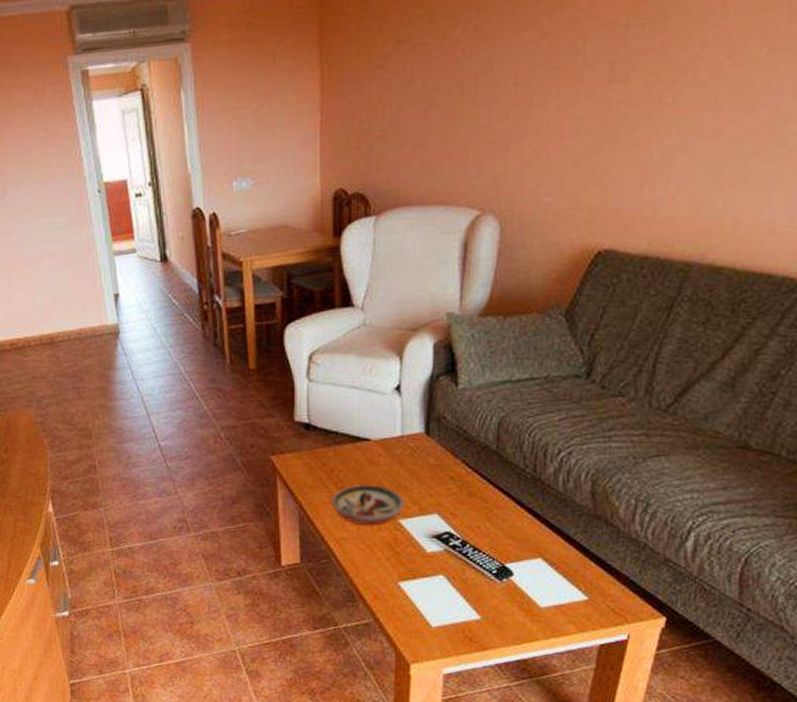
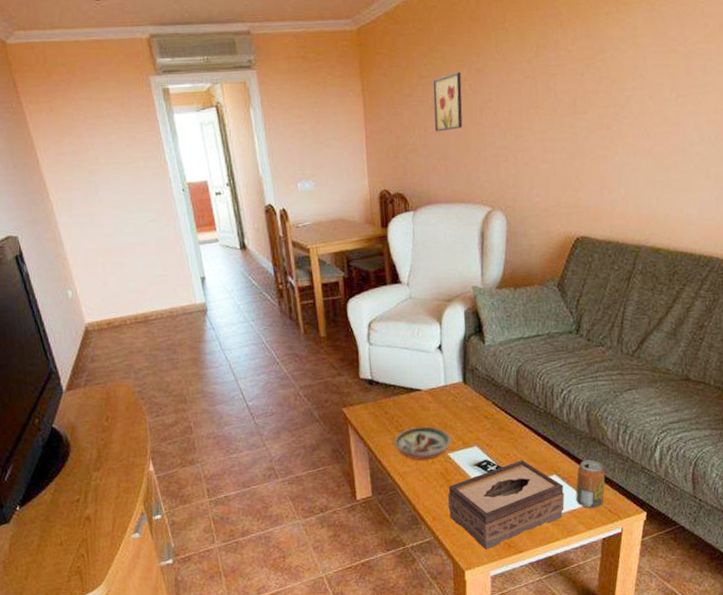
tissue box: none [394,535,551,642] -> present [447,459,565,550]
wall art: none [411,32,452,113] -> present [433,71,463,132]
beverage can: none [567,543,611,605] -> present [576,459,606,508]

